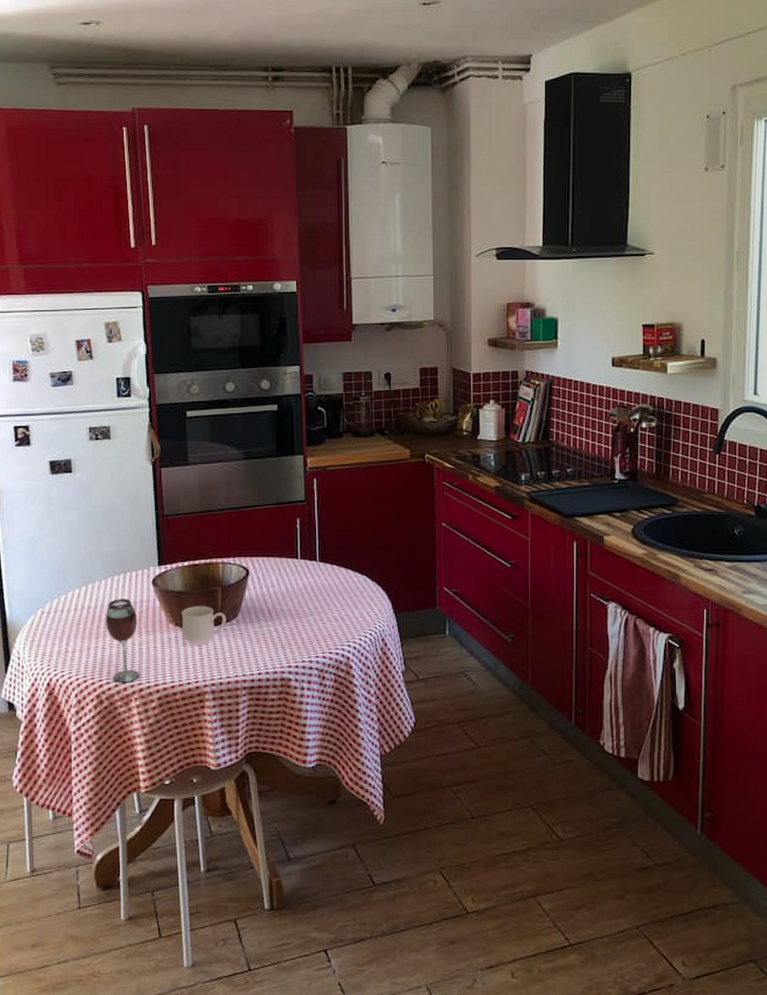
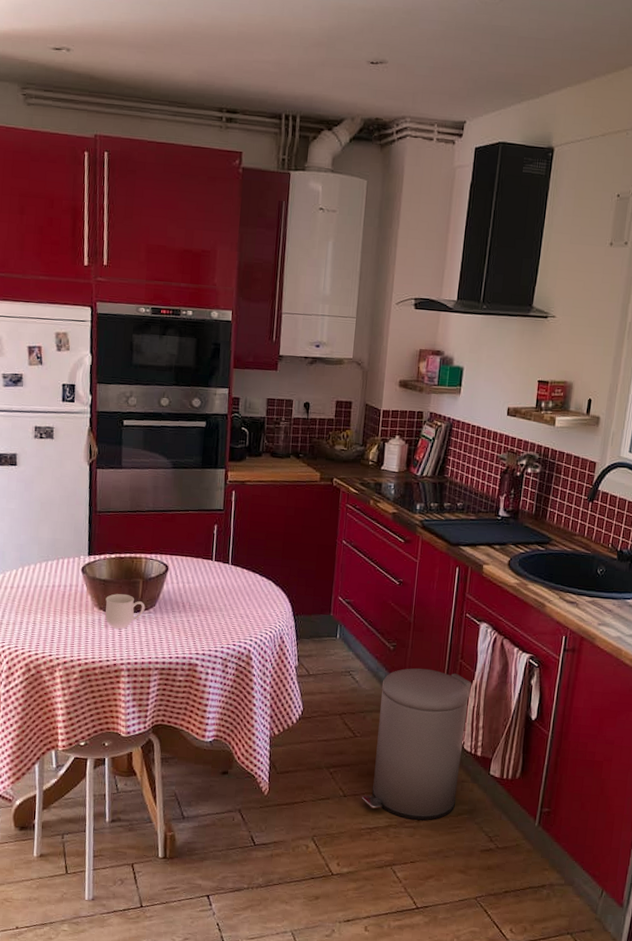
wineglass: present [105,599,140,682] -> none [37,581,66,655]
pedal bin: none [492,660,605,839] -> present [361,668,472,821]

